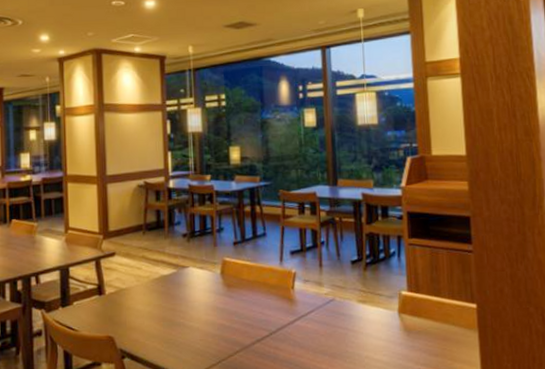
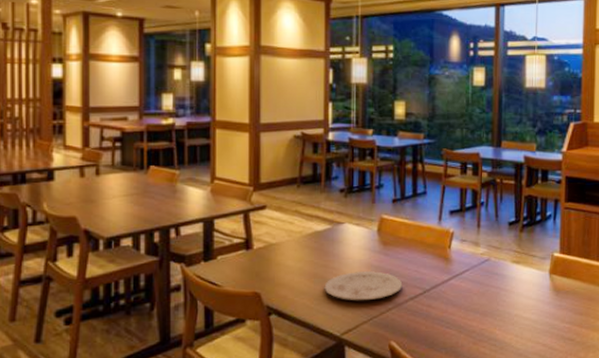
plate: none [173,314,249,344] -> present [324,271,403,301]

